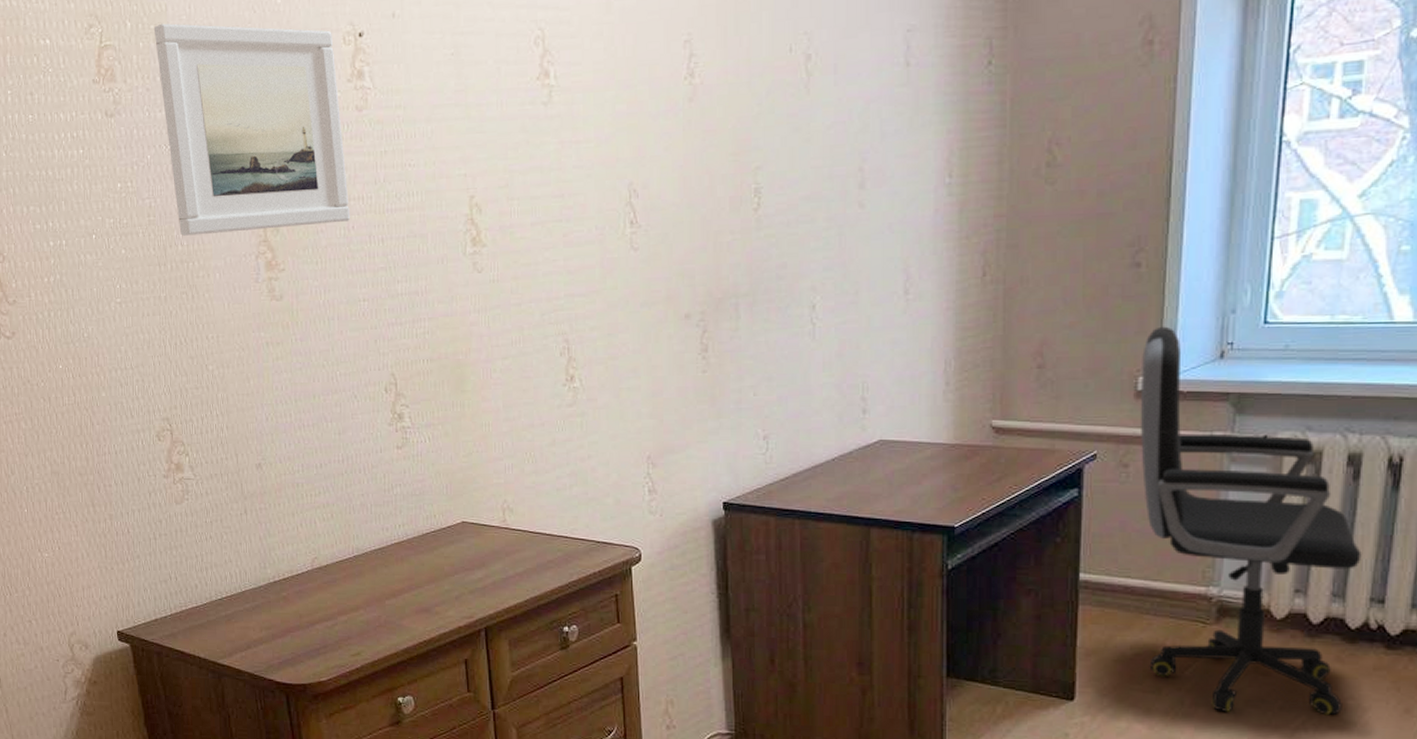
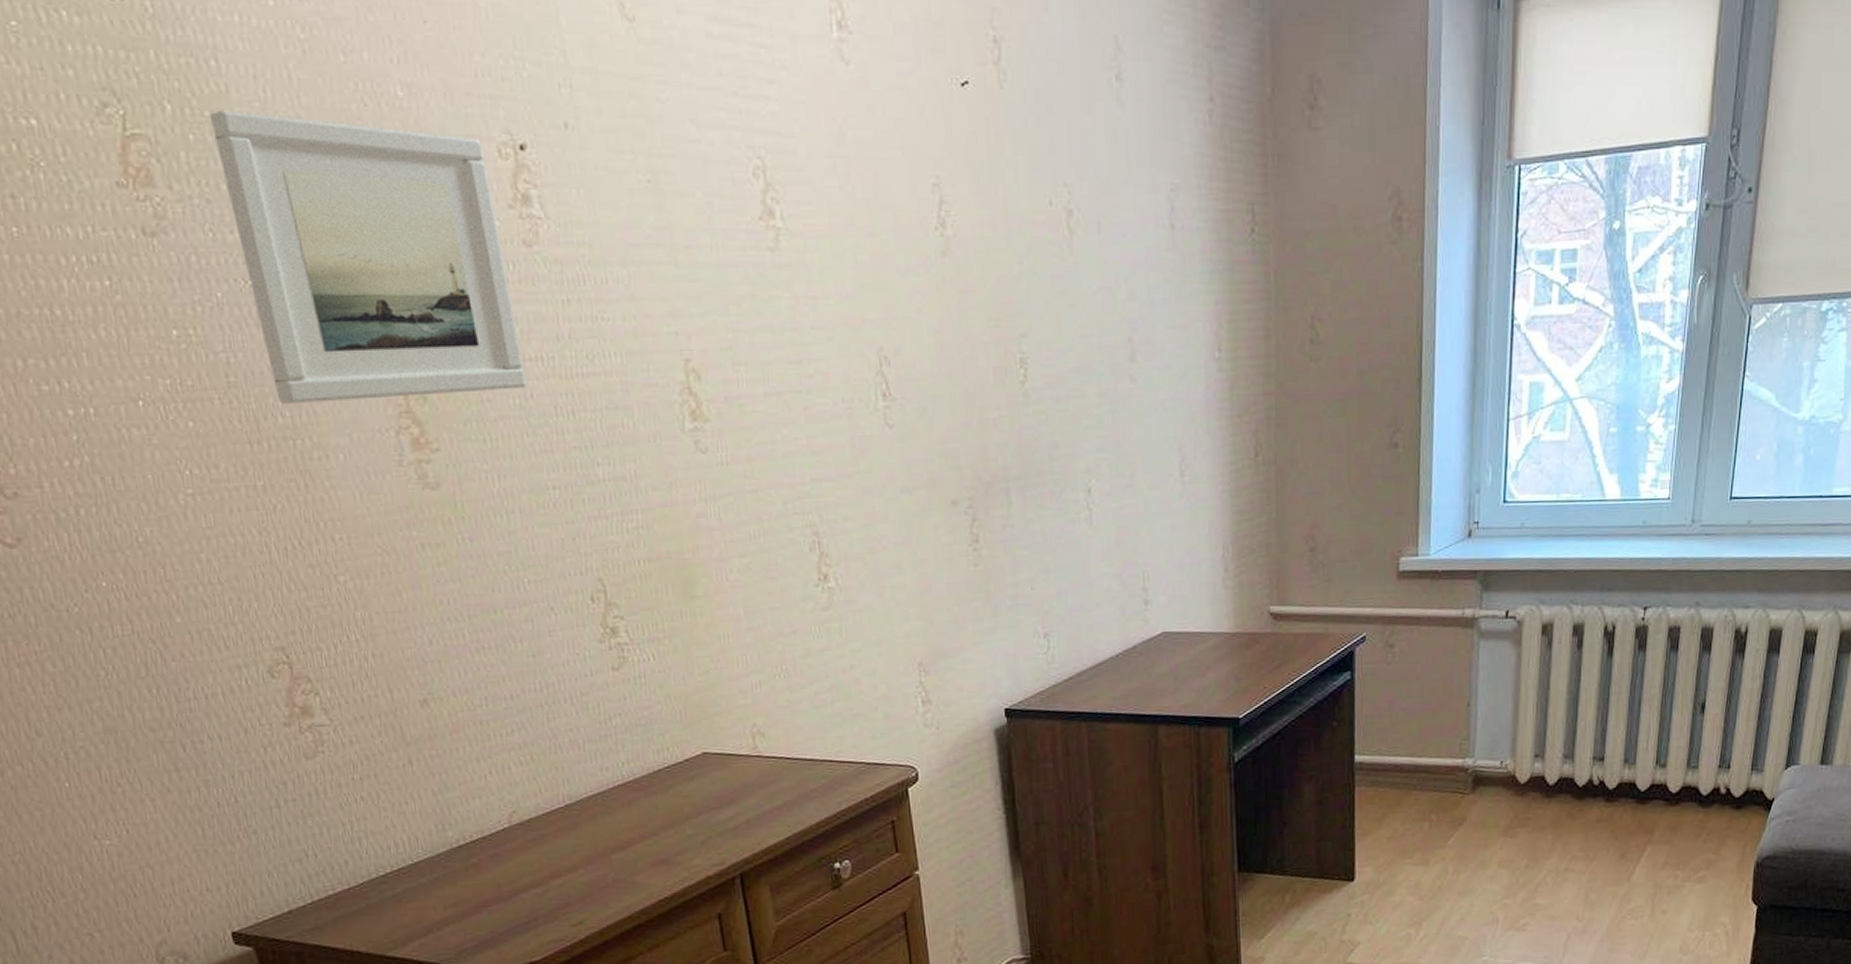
office chair: present [1140,326,1362,716] -> none [1402,506,1586,876]

